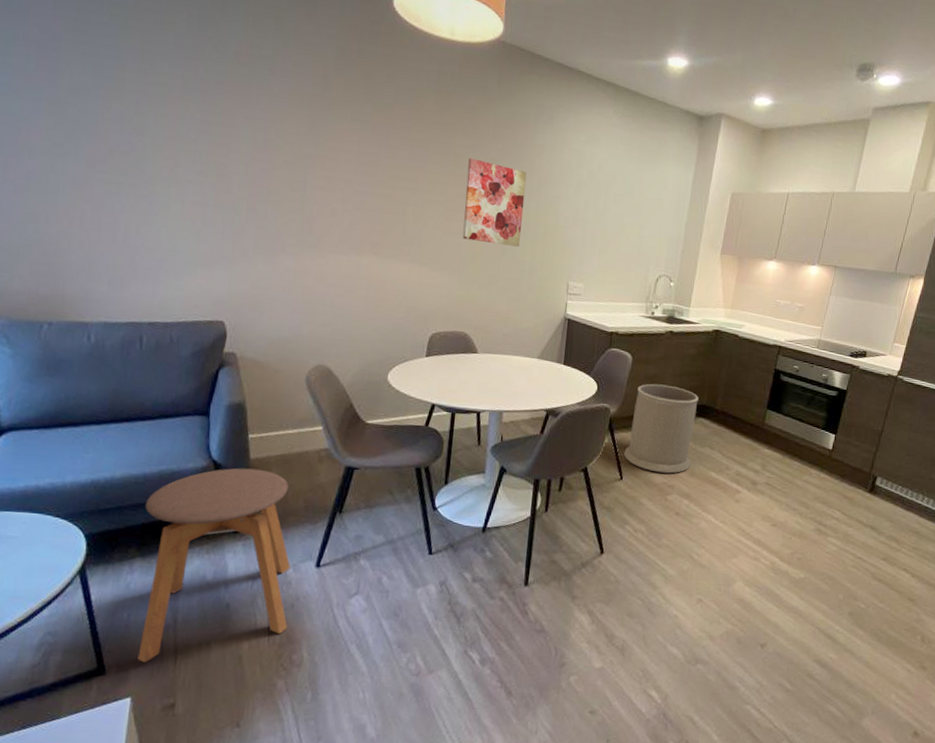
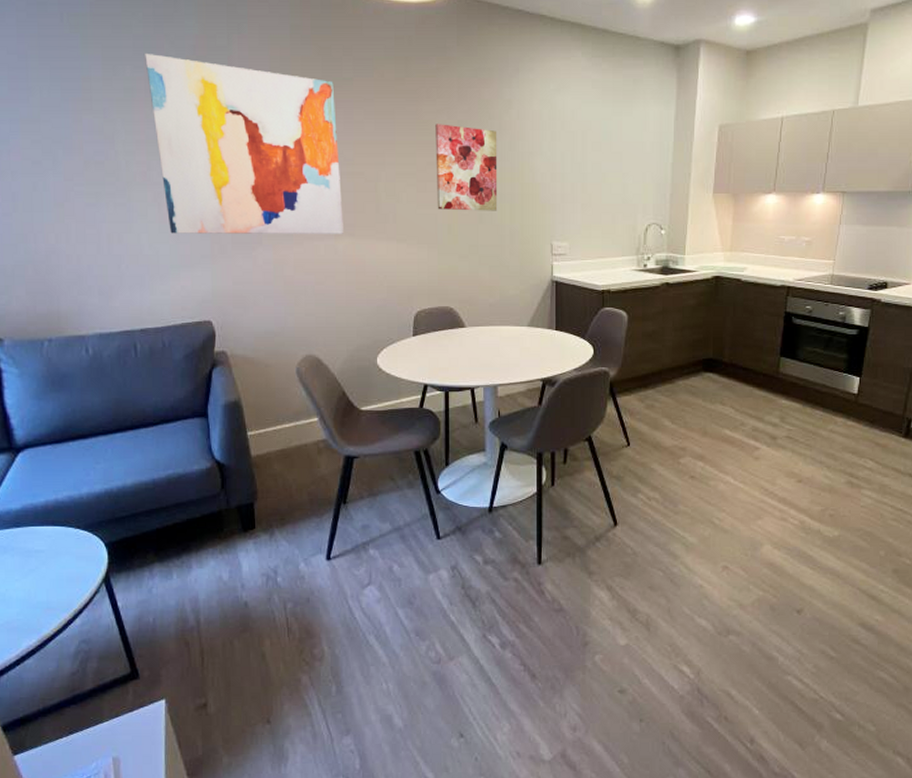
stool: present [138,468,291,663] -> none [157,466,305,665]
wall art: none [185,52,374,252] -> present [145,53,343,234]
trash can: present [624,383,699,474] -> none [629,341,704,435]

